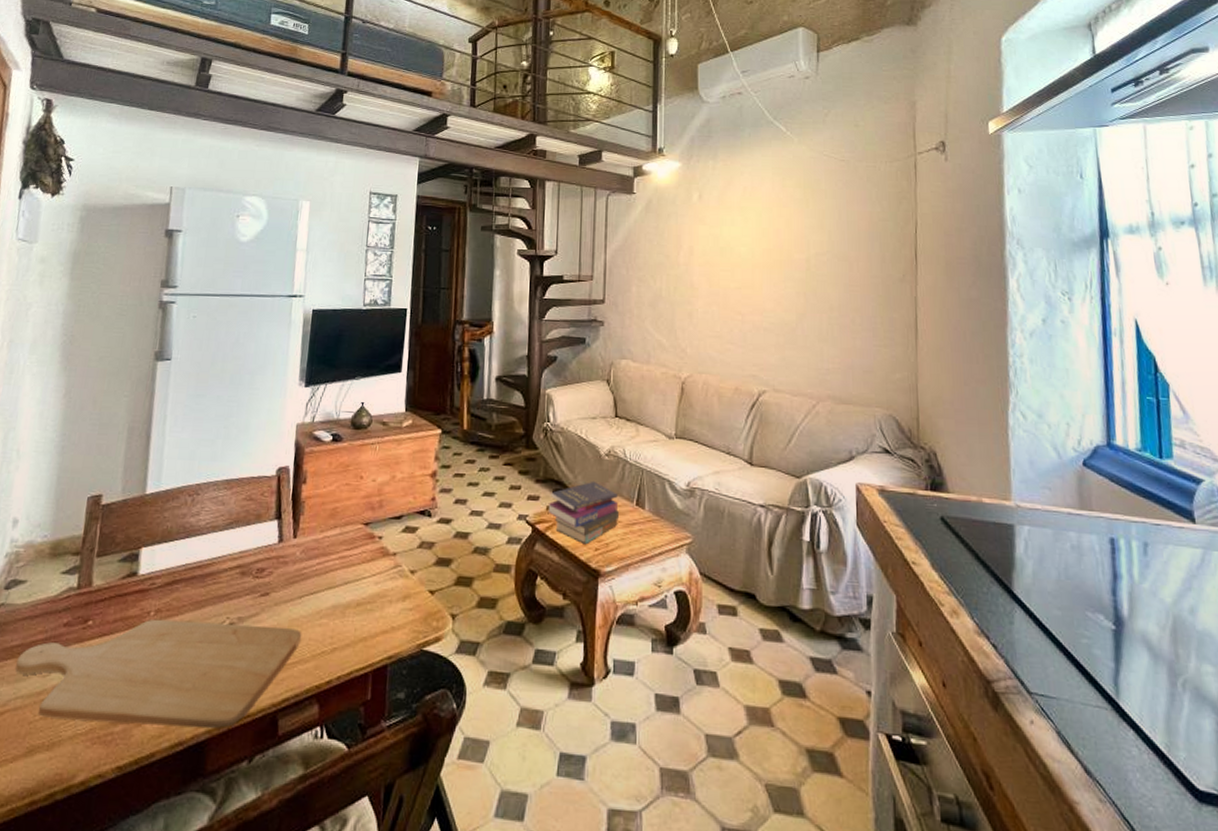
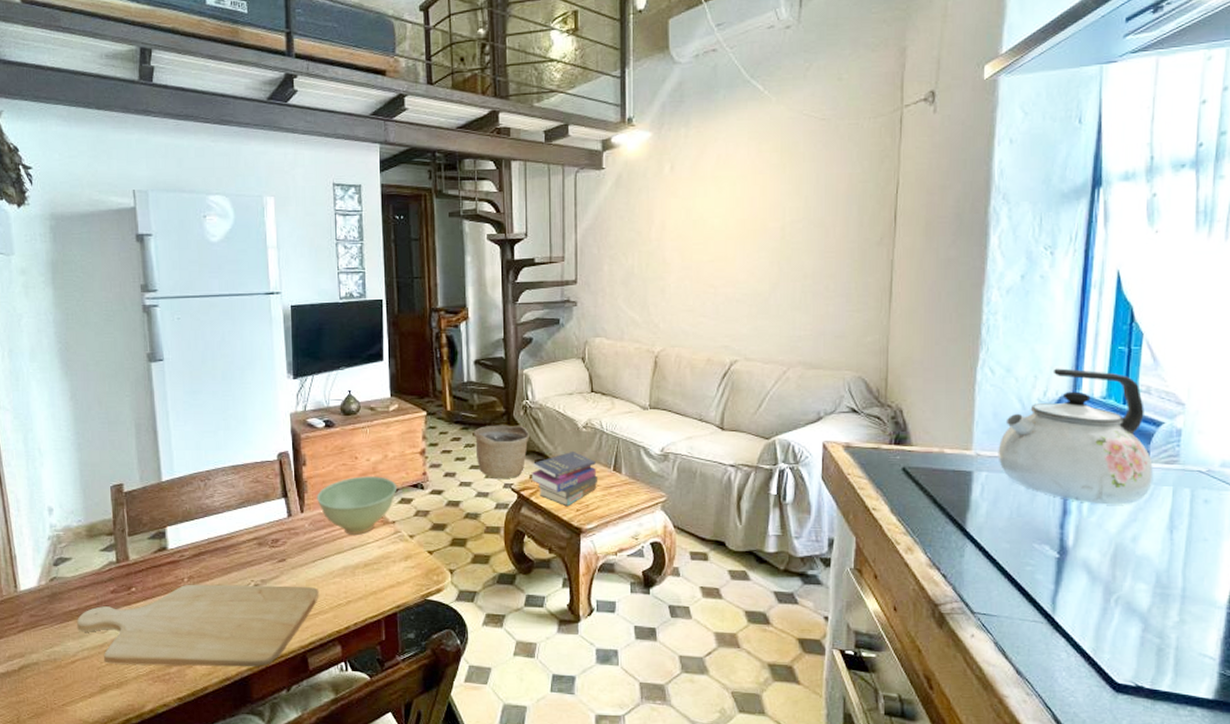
bowl: none [313,498,403,567] -> present [317,476,398,535]
basket: none [490,448,548,509] -> present [474,425,529,478]
kettle: none [1038,416,1203,571] -> present [998,368,1154,505]

